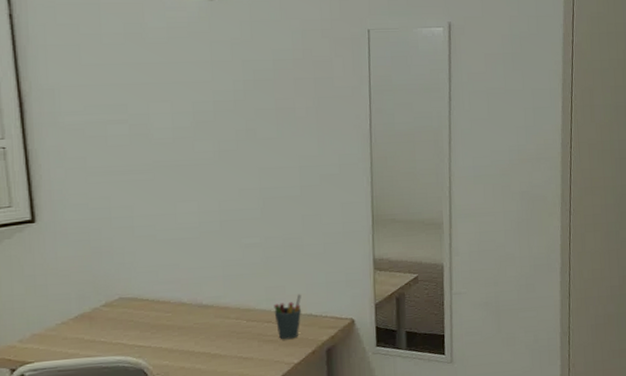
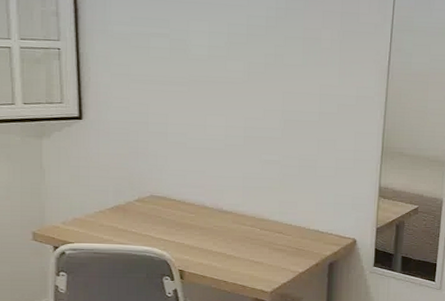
pen holder: present [274,294,302,340] -> none [285,211,311,251]

